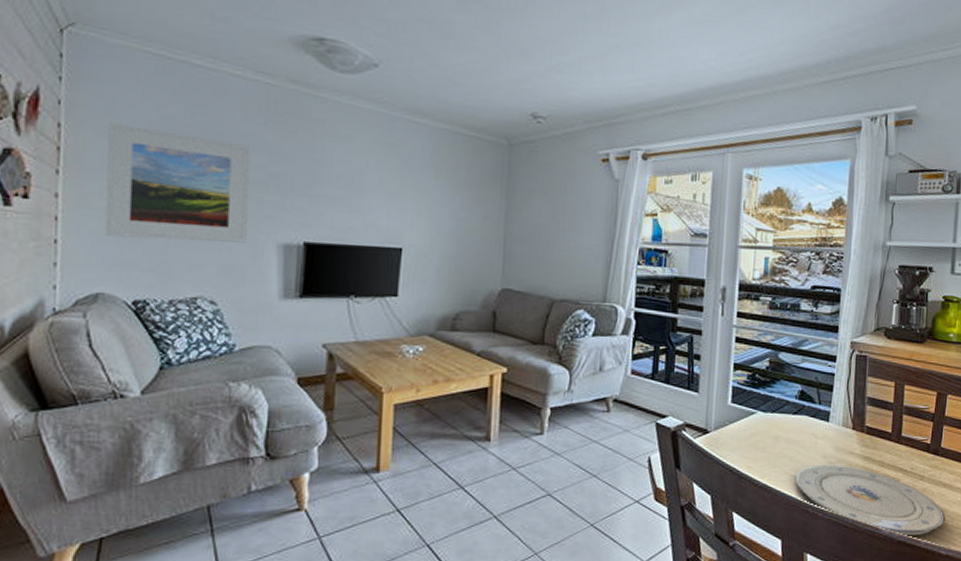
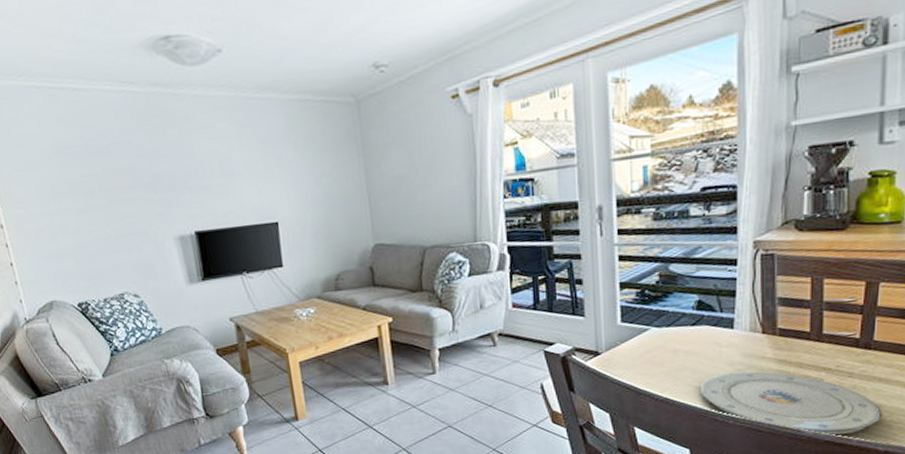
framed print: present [104,122,251,243] -> none [22,153,149,253]

